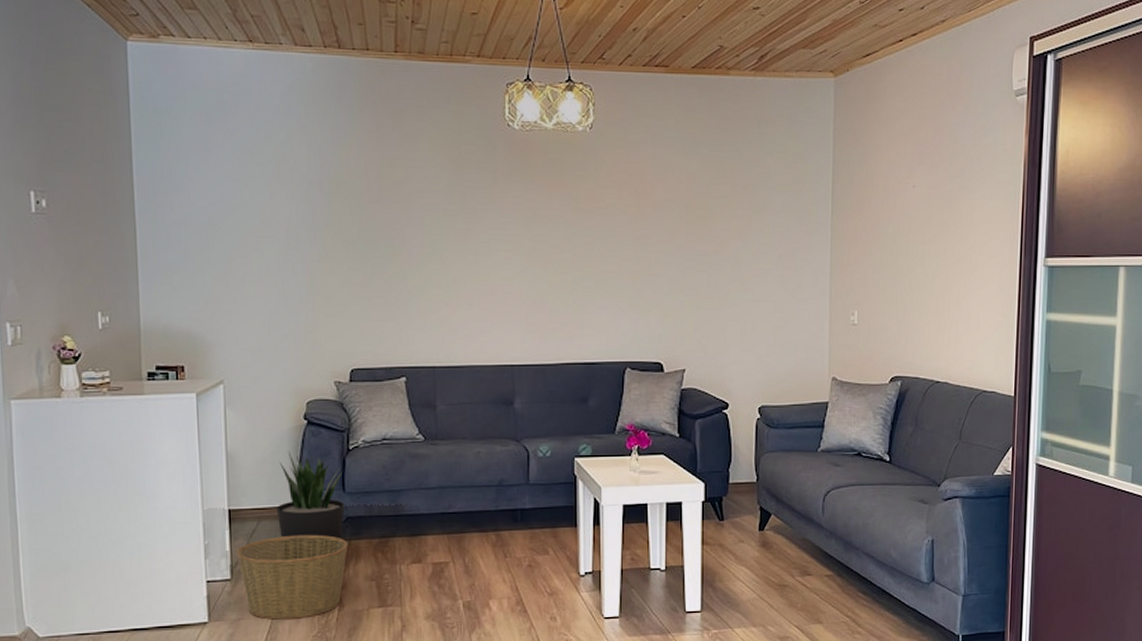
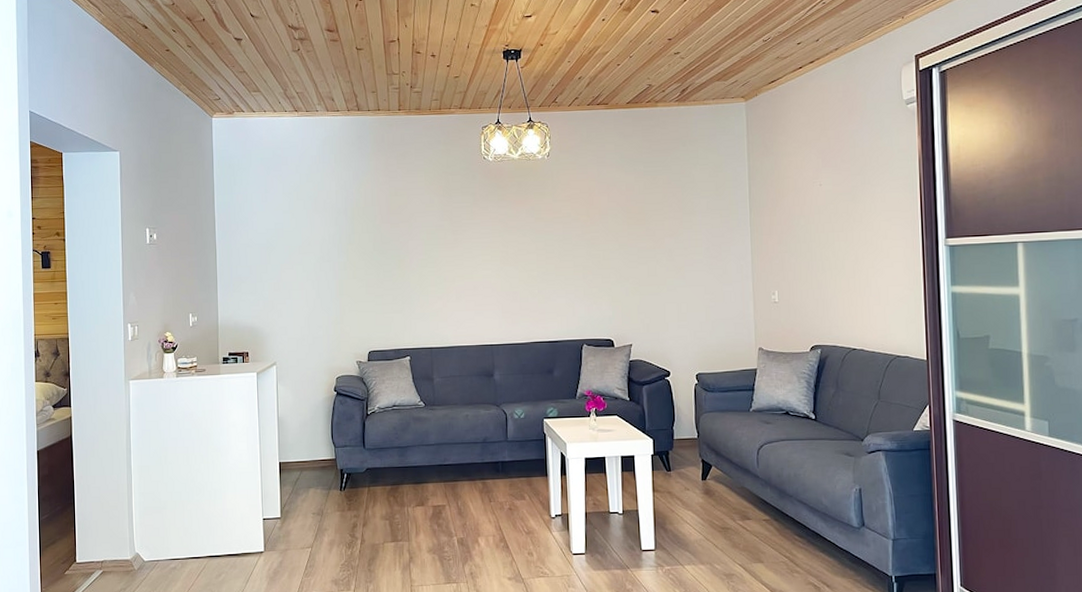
basket: present [237,534,348,620] -> none [285,482,367,551]
planter: present [276,450,345,570] -> none [314,416,365,511]

